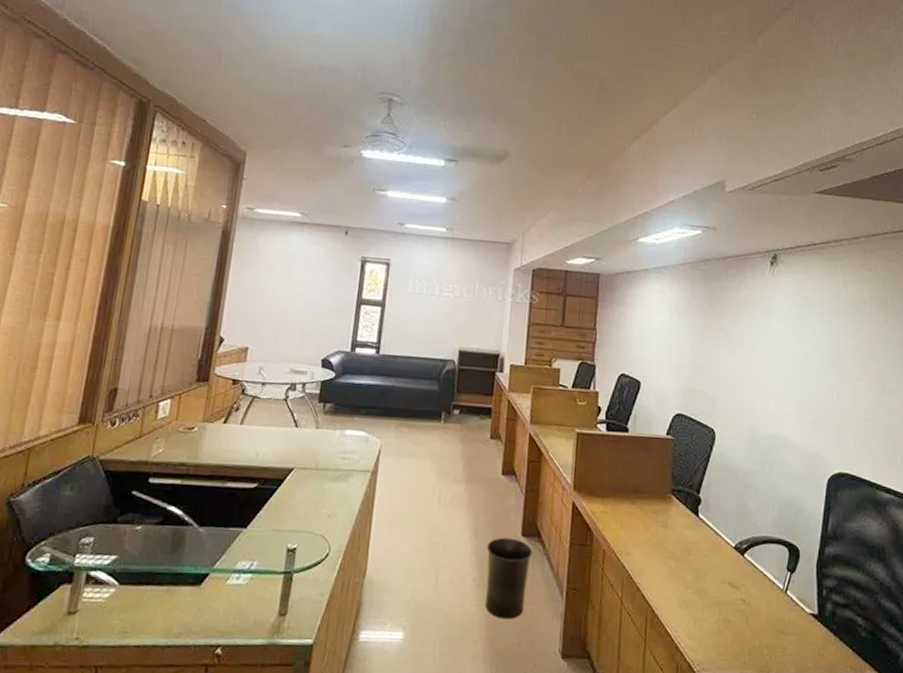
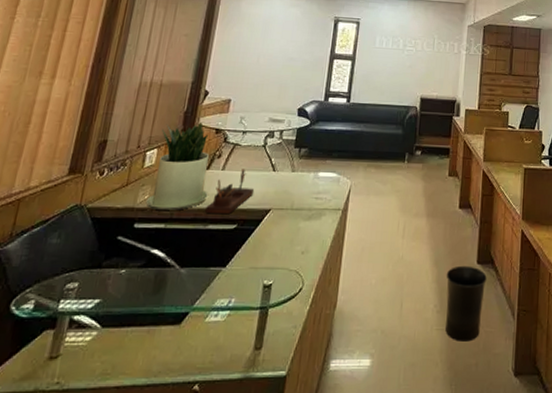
planter: none [160,371,227,466] -> present [145,121,210,210]
desk organizer: none [224,424,276,473] -> present [205,169,255,215]

